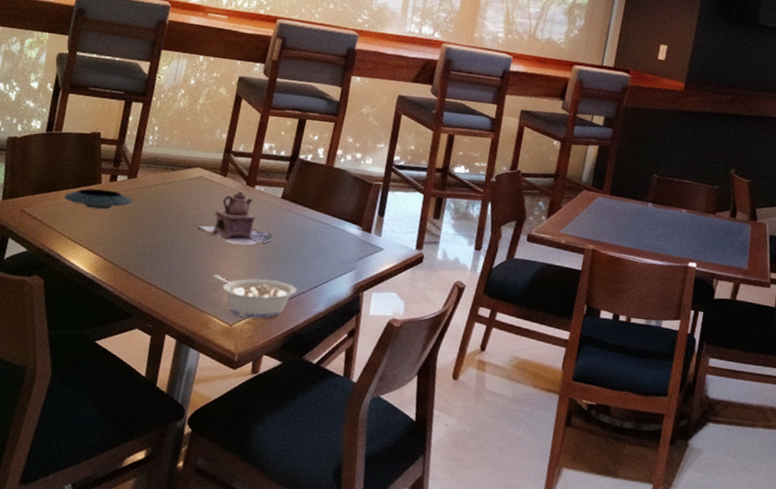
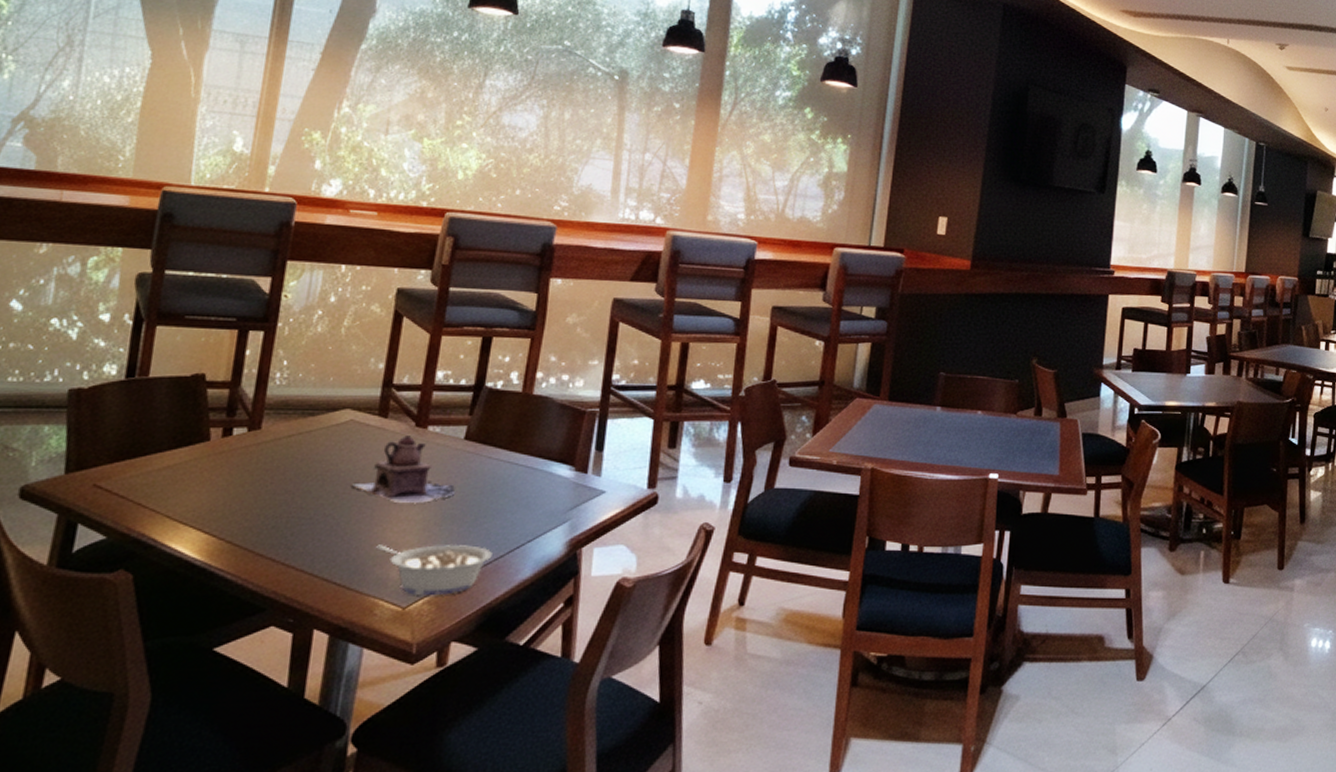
saucer: present [63,188,134,210] -> none [156,447,258,475]

